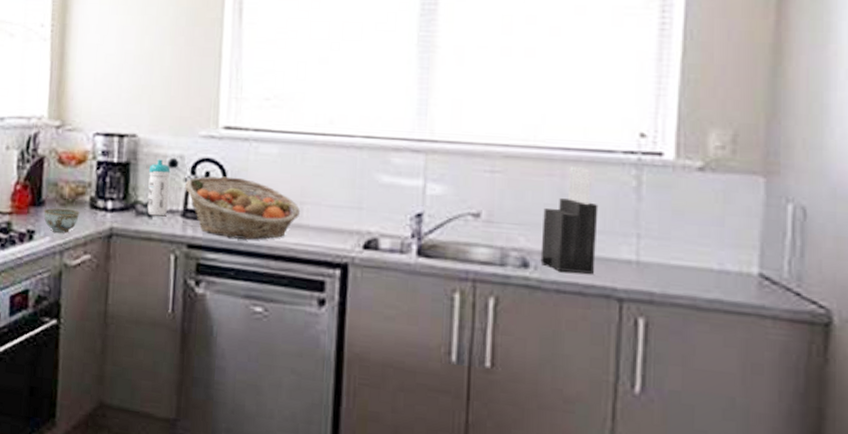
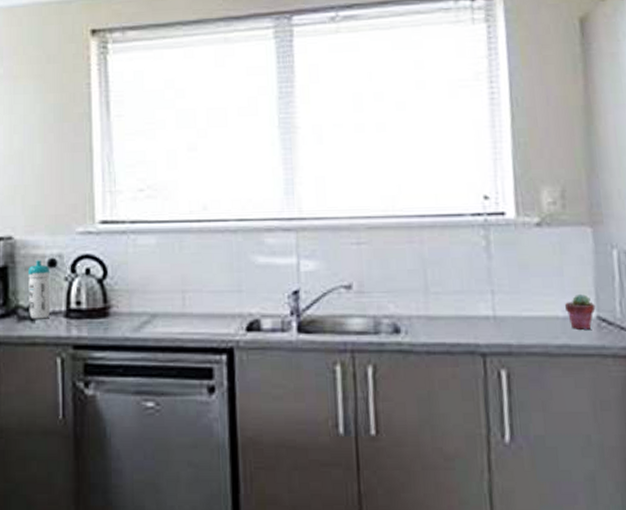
fruit basket: present [184,176,301,240] -> none [65,271,183,334]
knife block: present [540,167,599,274] -> none [408,232,458,333]
potted succulent: none [721,247,759,286] -> present [564,293,596,329]

